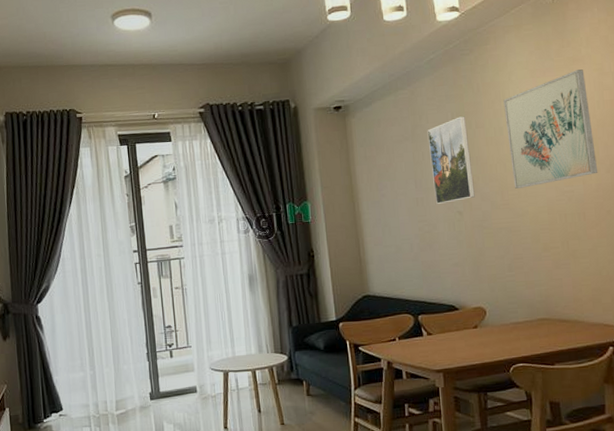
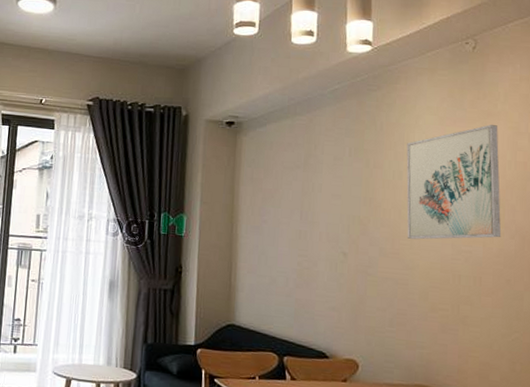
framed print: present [427,116,475,204] -> none [319,153,364,241]

